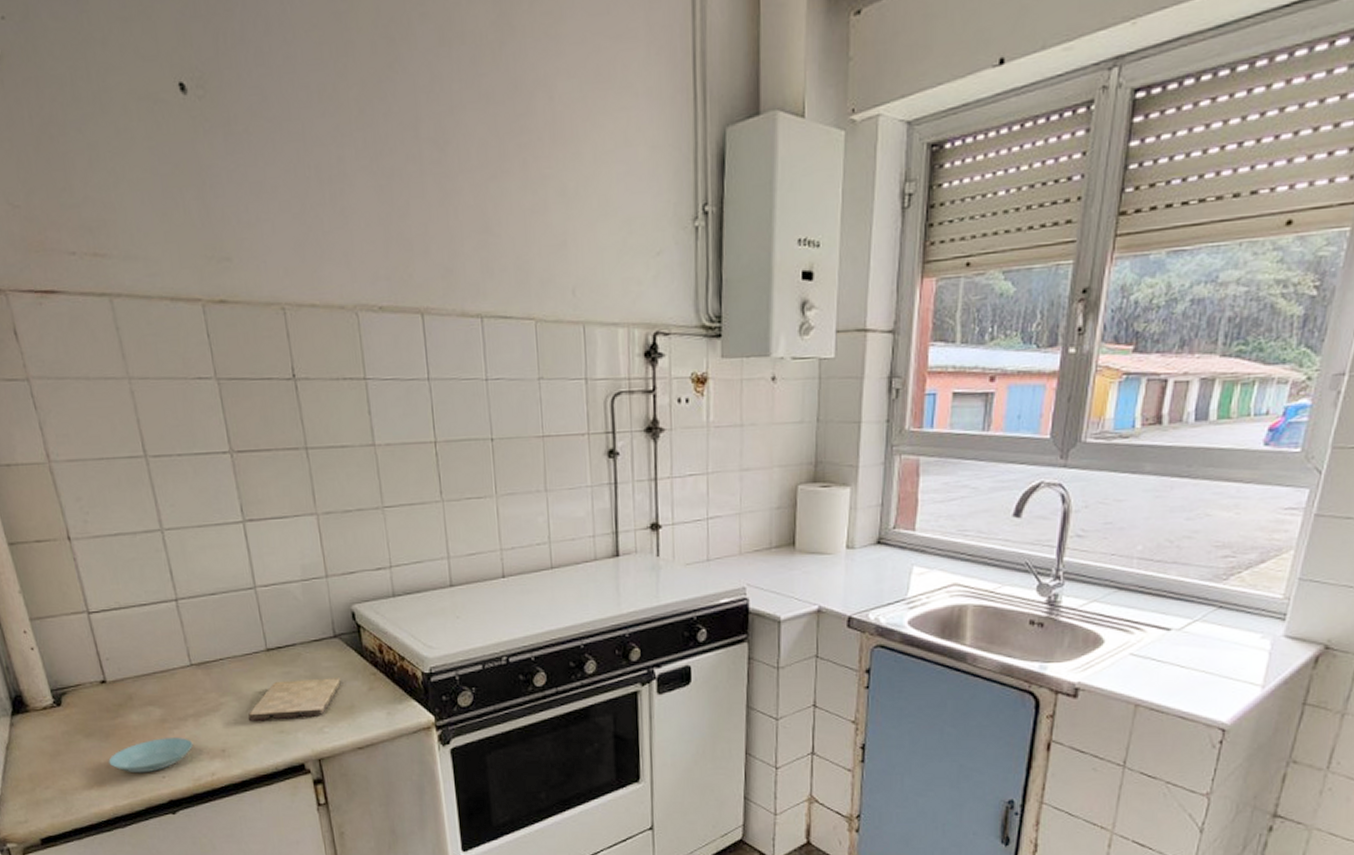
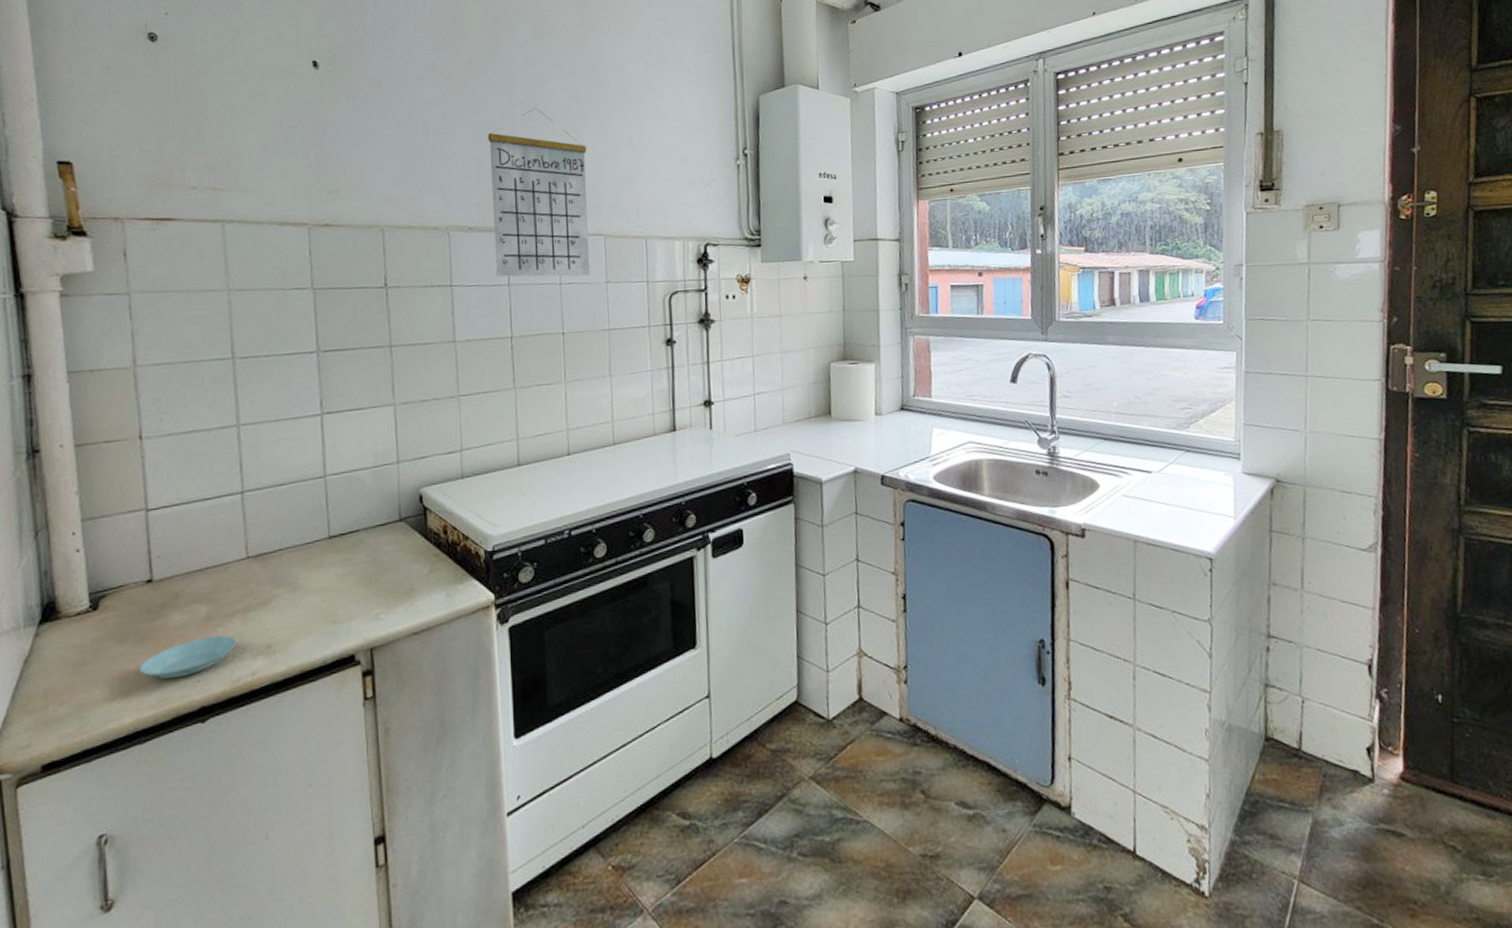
cutting board: present [248,678,342,721] -> none [300,561,403,612]
calendar: none [392,146,520,371] -> present [488,107,591,277]

